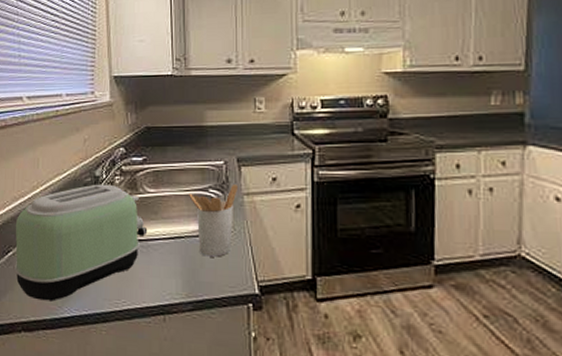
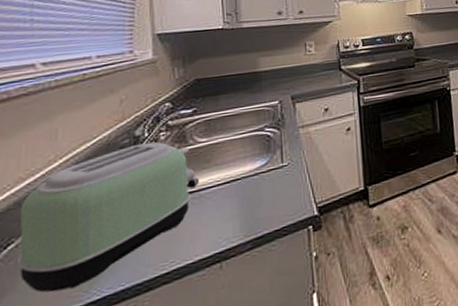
utensil holder: present [189,185,237,257] -> none [244,120,293,193]

